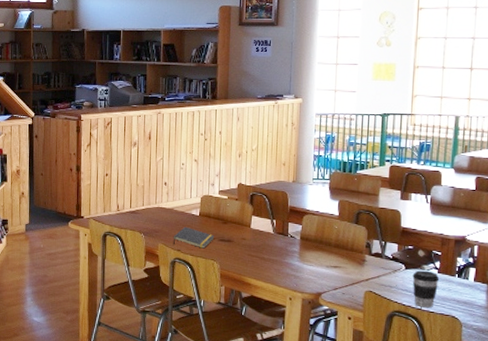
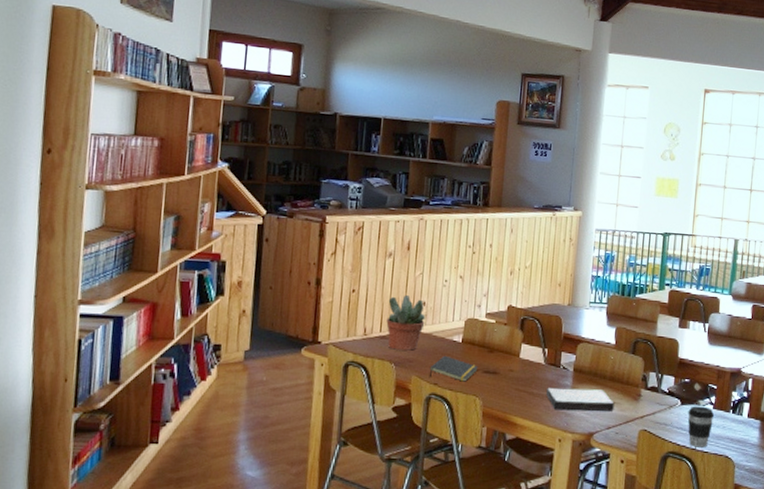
potted cactus: none [135,177,167,223] -> present [386,295,426,351]
book: none [276,253,340,274] -> present [546,387,614,411]

